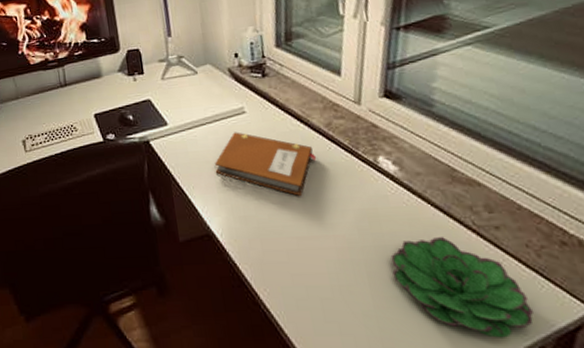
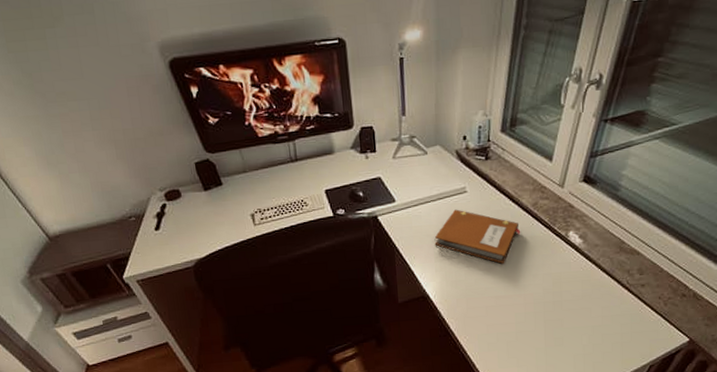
succulent plant: present [390,237,534,338] -> none [563,293,652,362]

